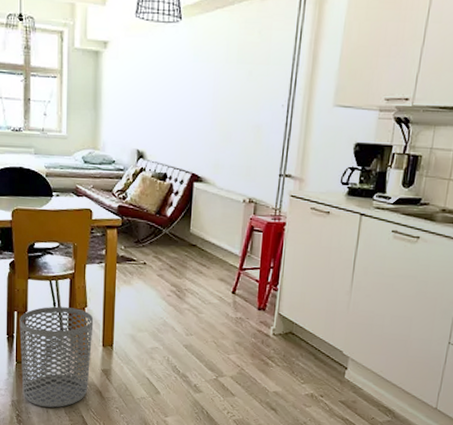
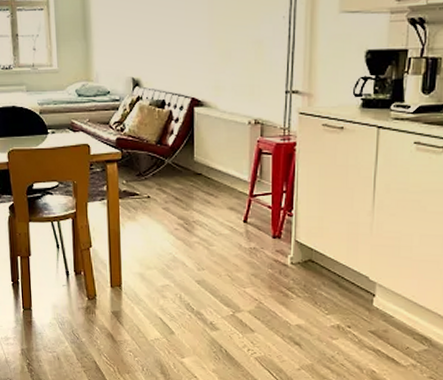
waste bin: present [19,306,94,408] -> none [23,248,100,354]

